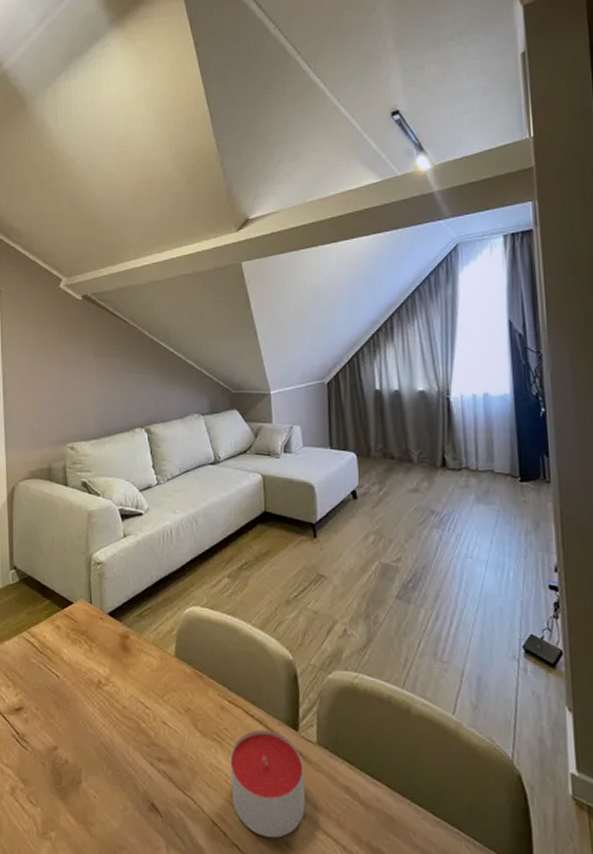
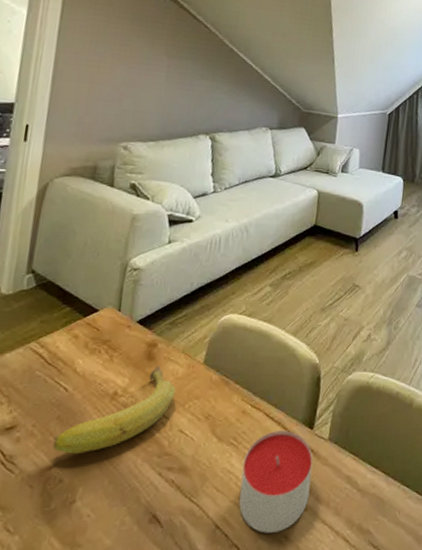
fruit: none [55,656,152,737] -> present [53,365,175,454]

